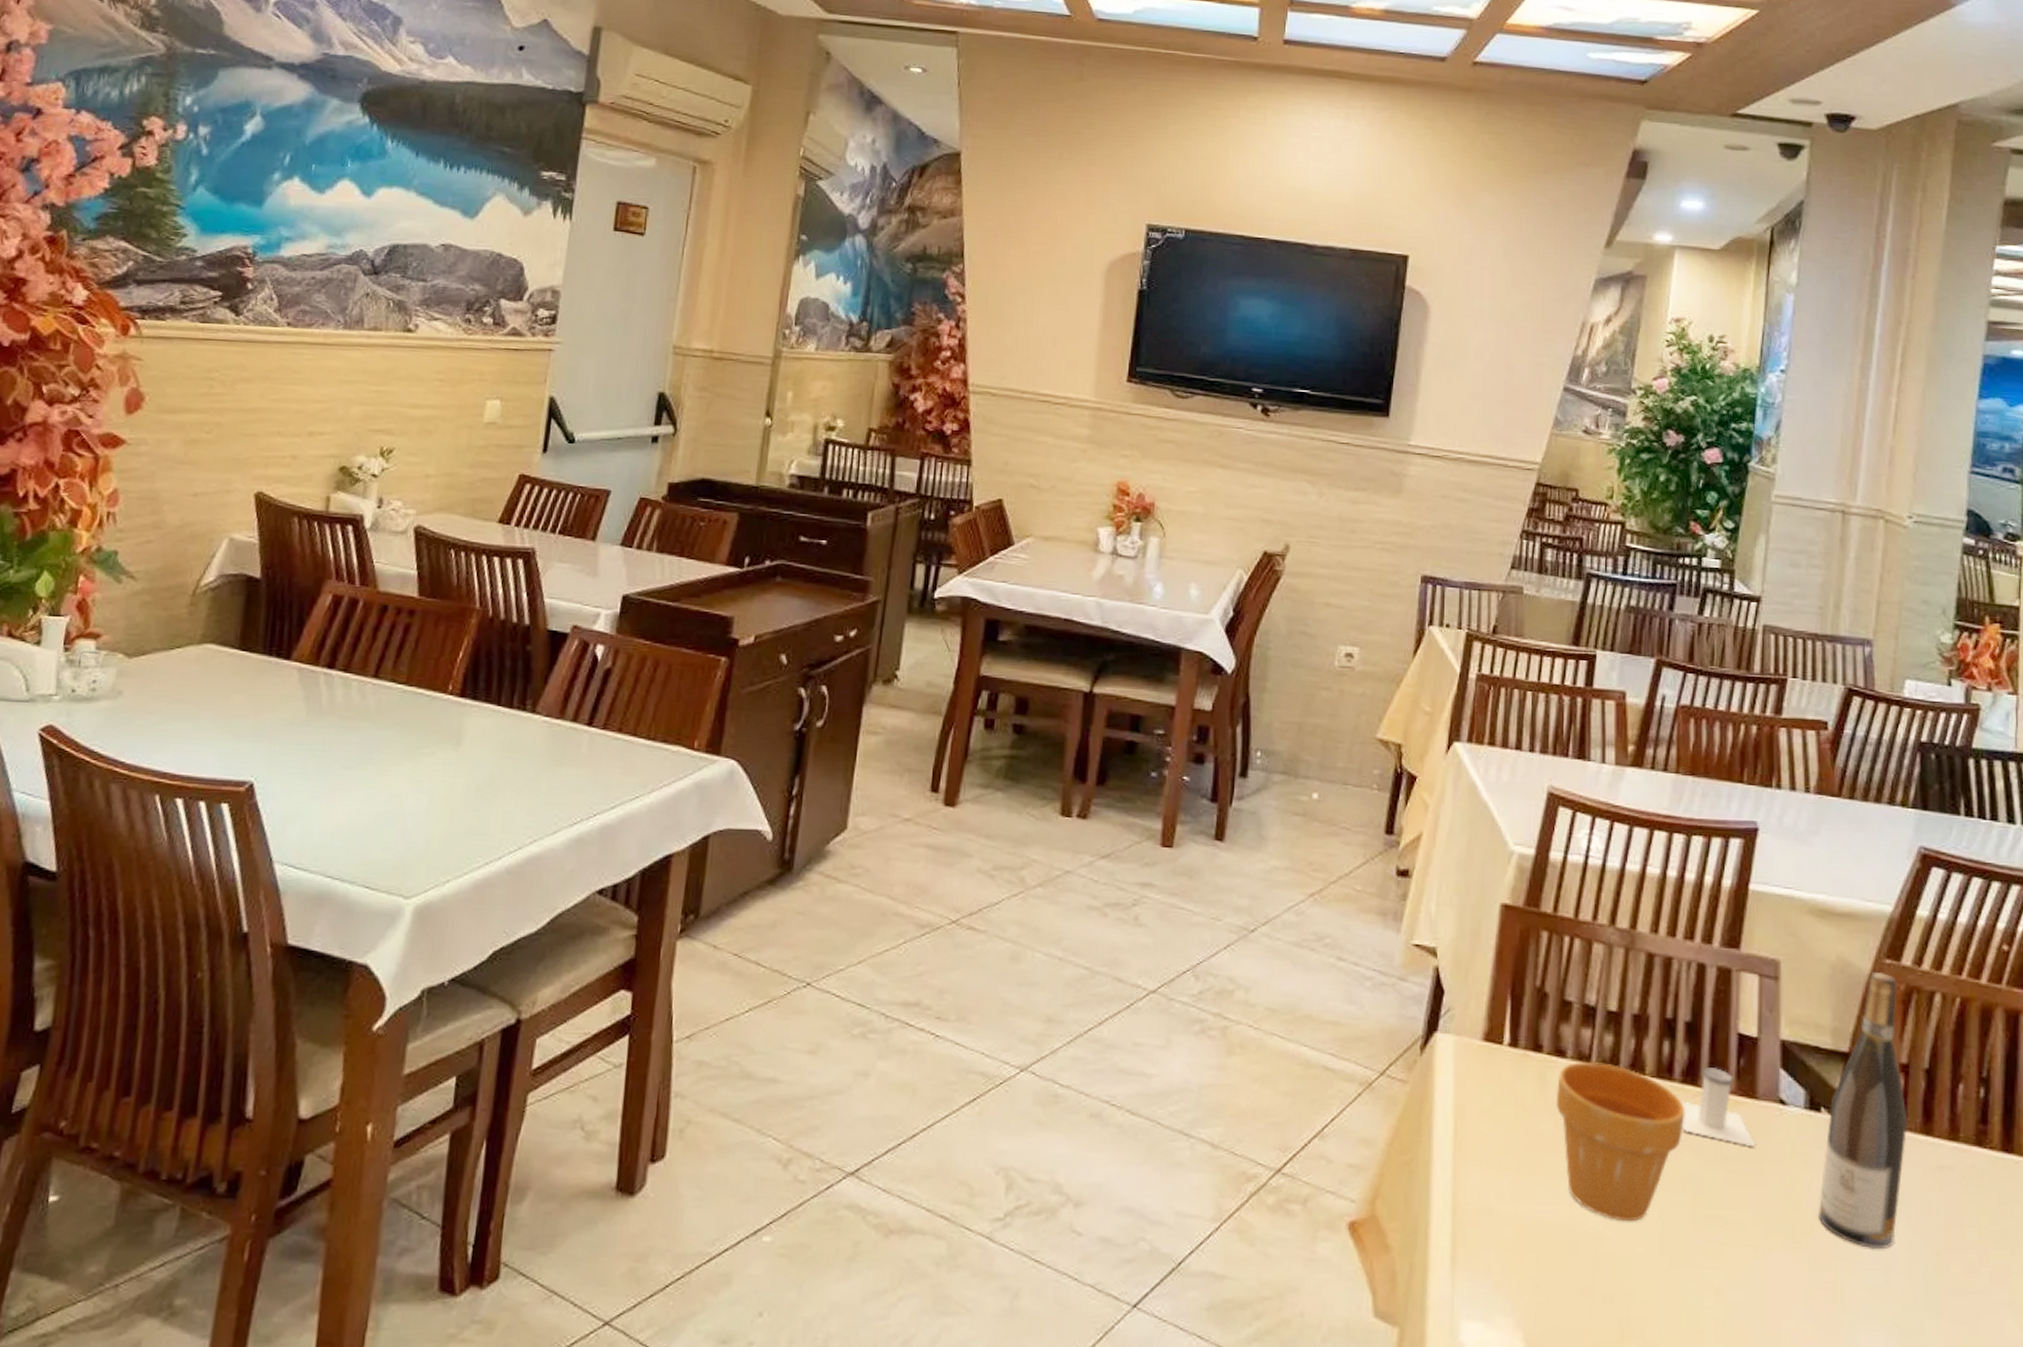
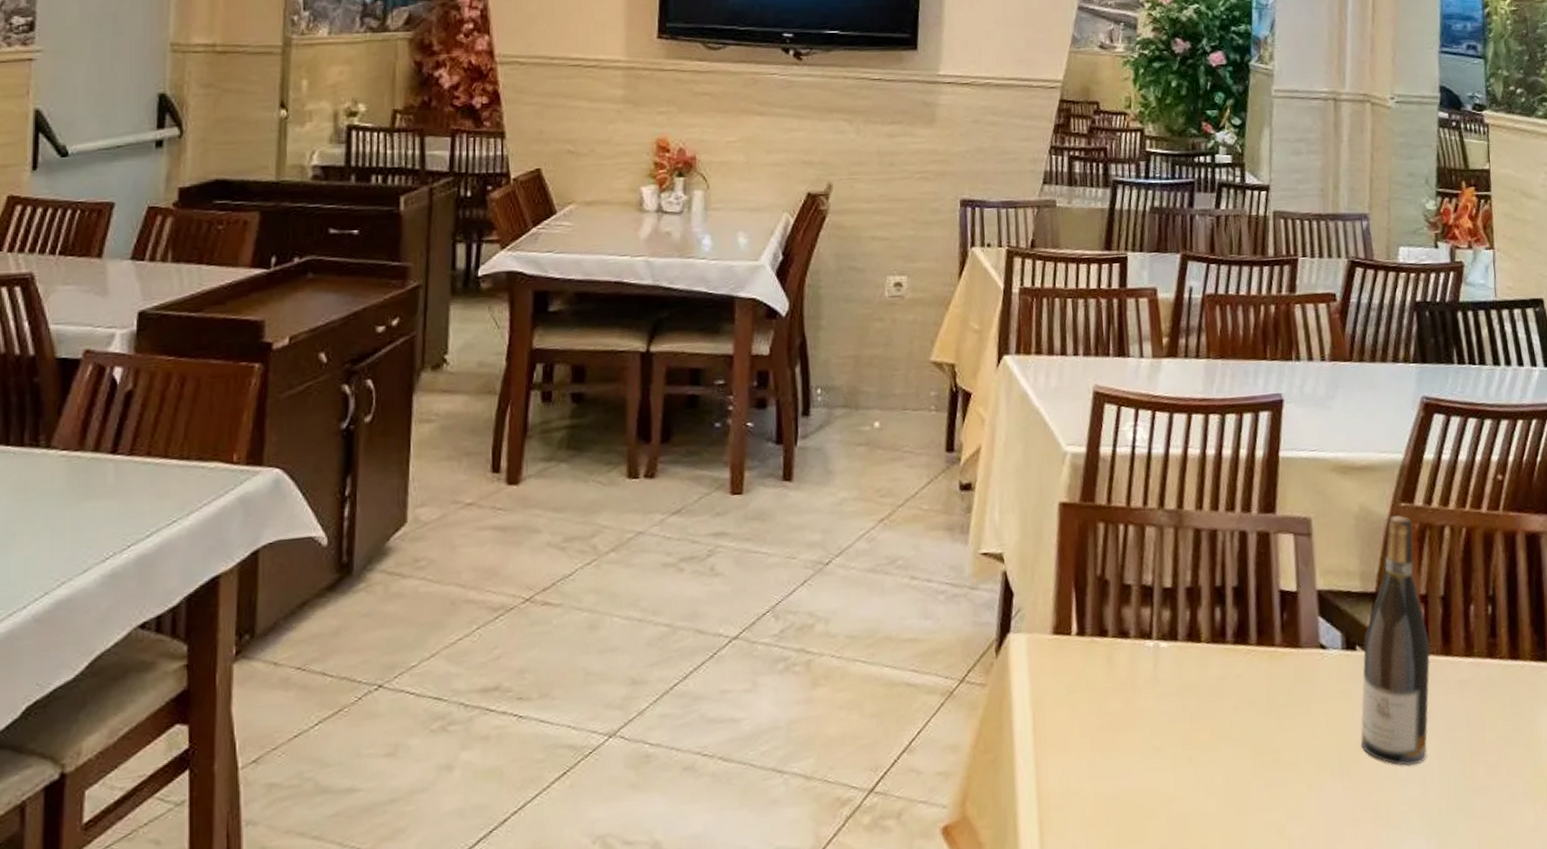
flower pot: present [1556,1061,1685,1222] -> none [1123,636,1240,781]
salt shaker: present [1681,1067,1755,1147] -> none [1235,625,1302,692]

